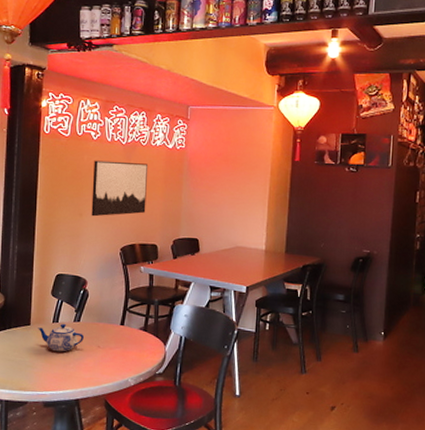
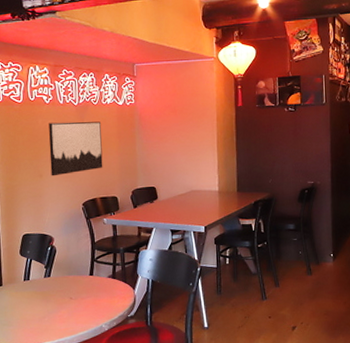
teapot: present [38,324,84,352] -> none [10,281,56,308]

